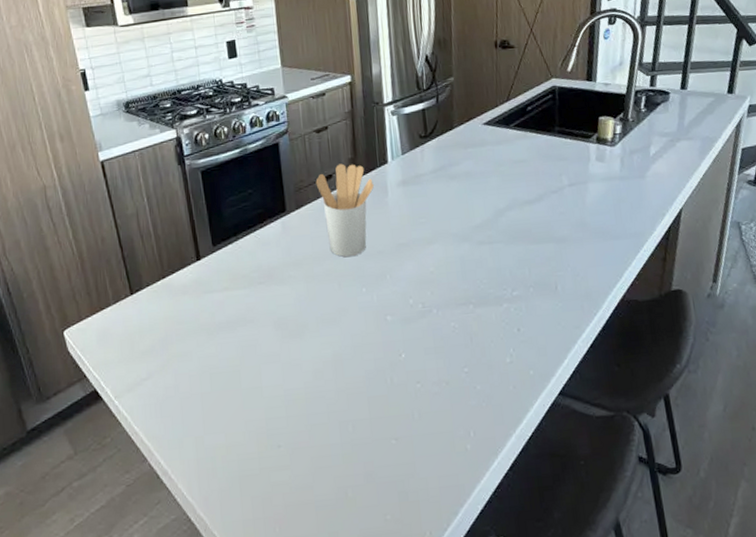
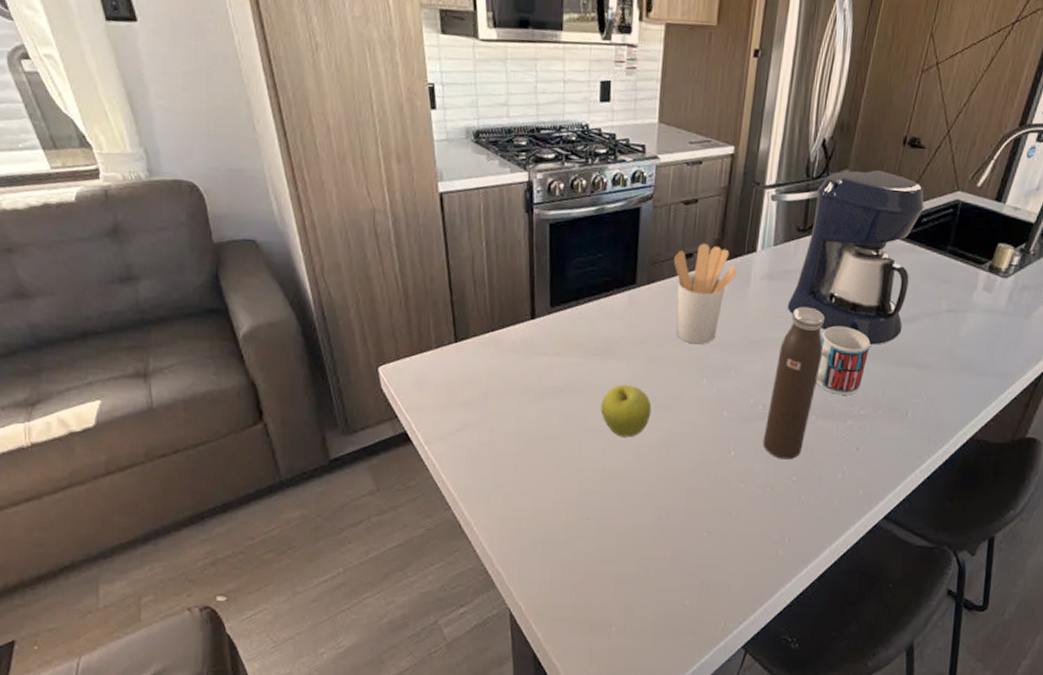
fruit: none [273,306,321,359] -> present [601,385,652,438]
coffee maker: none [425,73,533,229] -> present [787,170,924,345]
water bottle: none [426,204,468,353] -> present [762,306,824,460]
mug: none [462,216,508,281] -> present [816,325,871,395]

